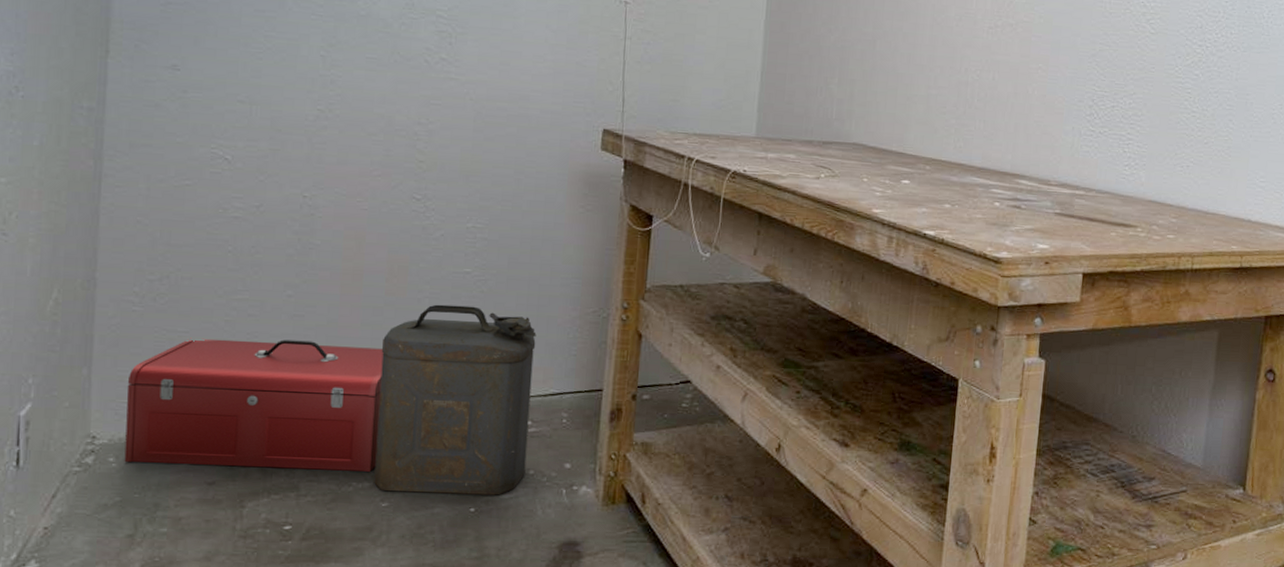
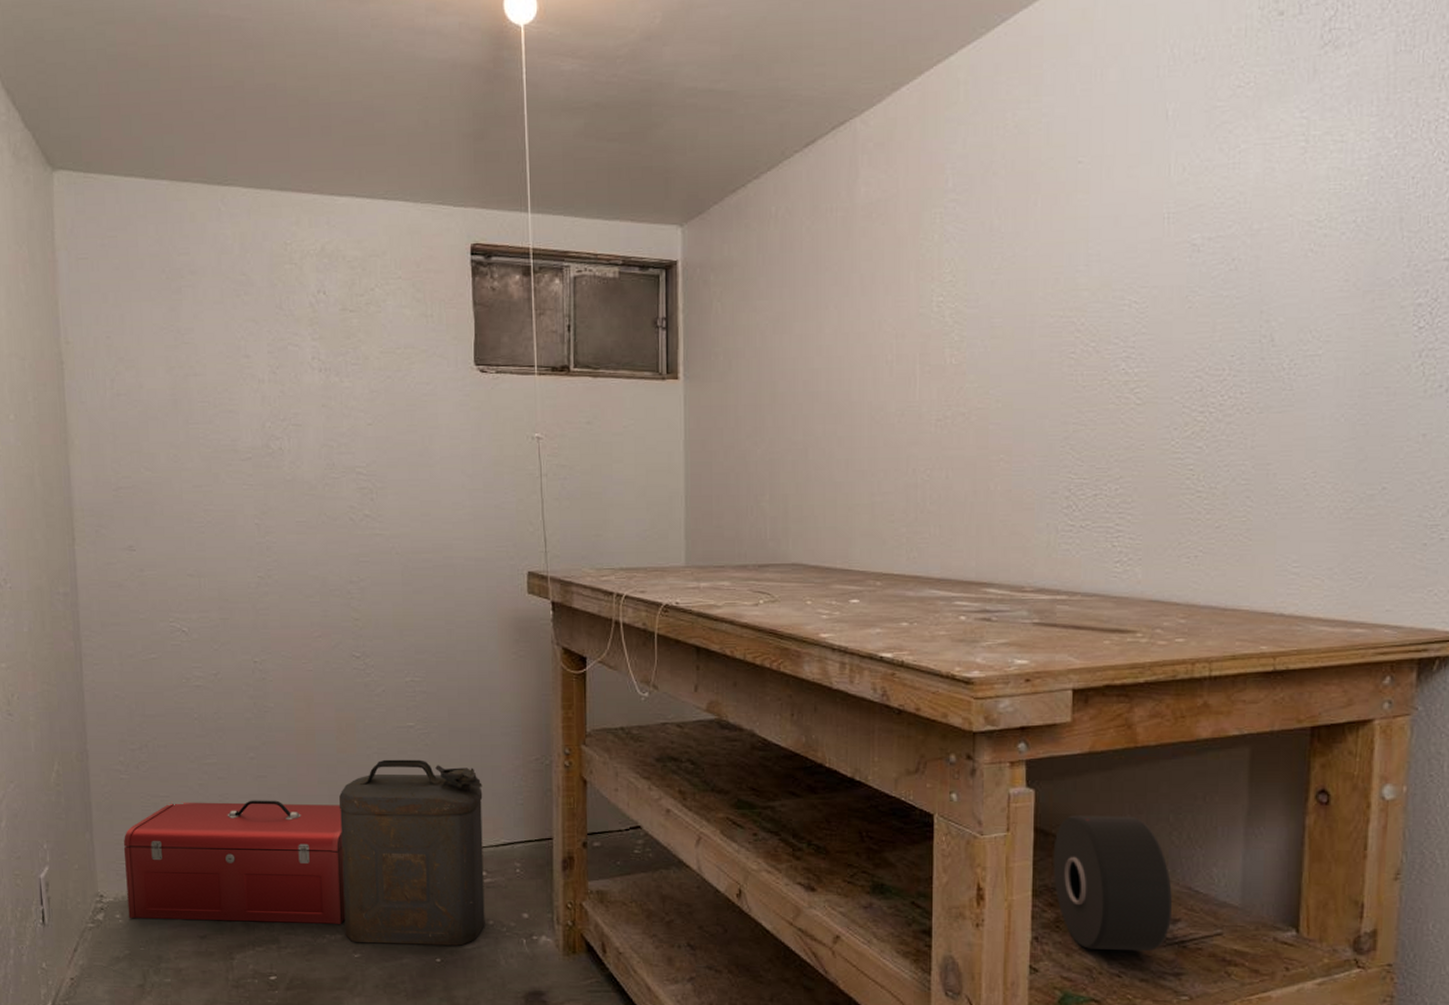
duct tape: none [1055,384,1150,506] -> present [1053,815,1173,952]

